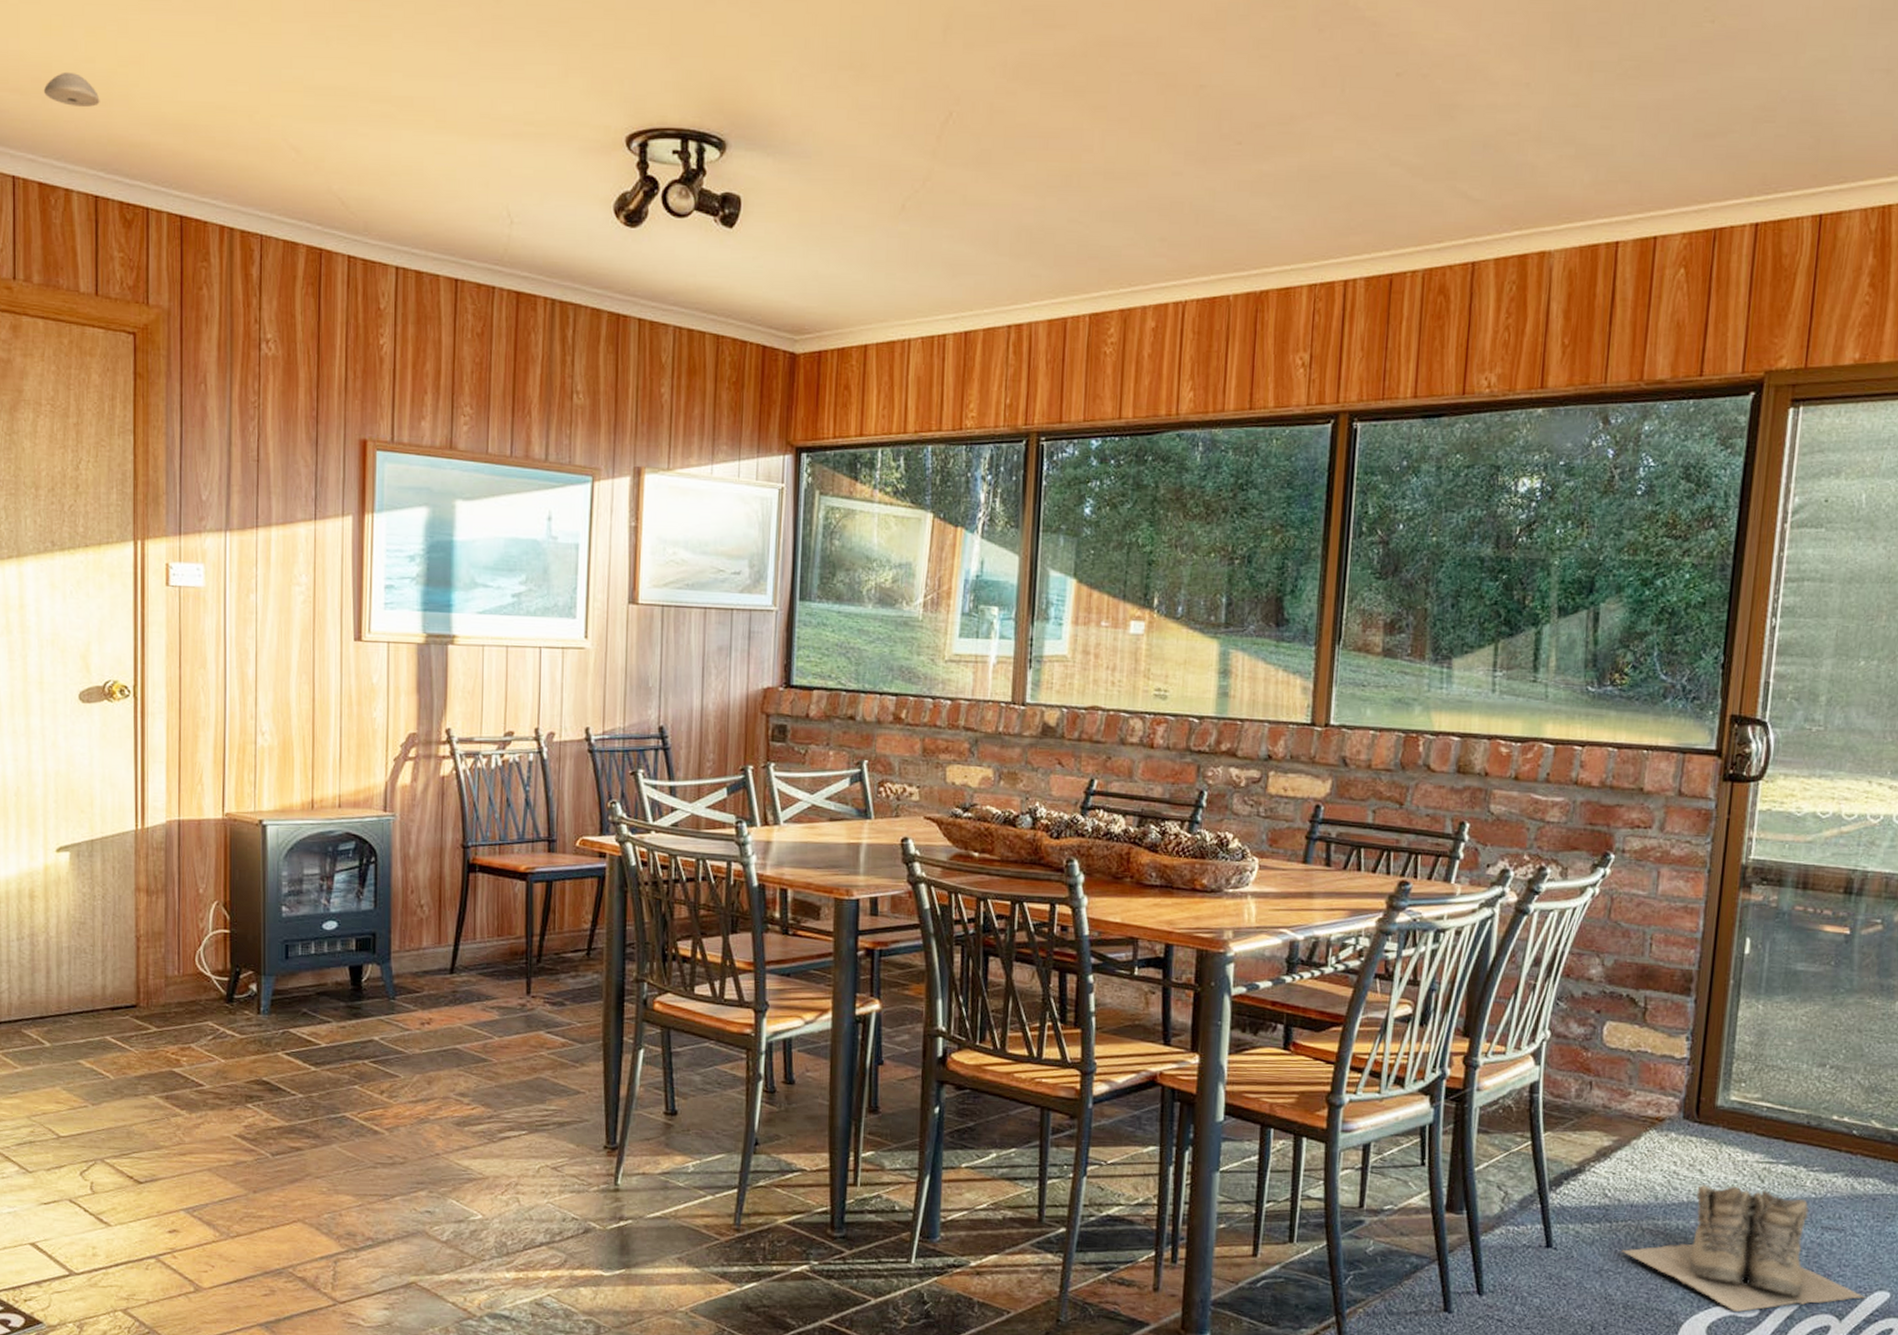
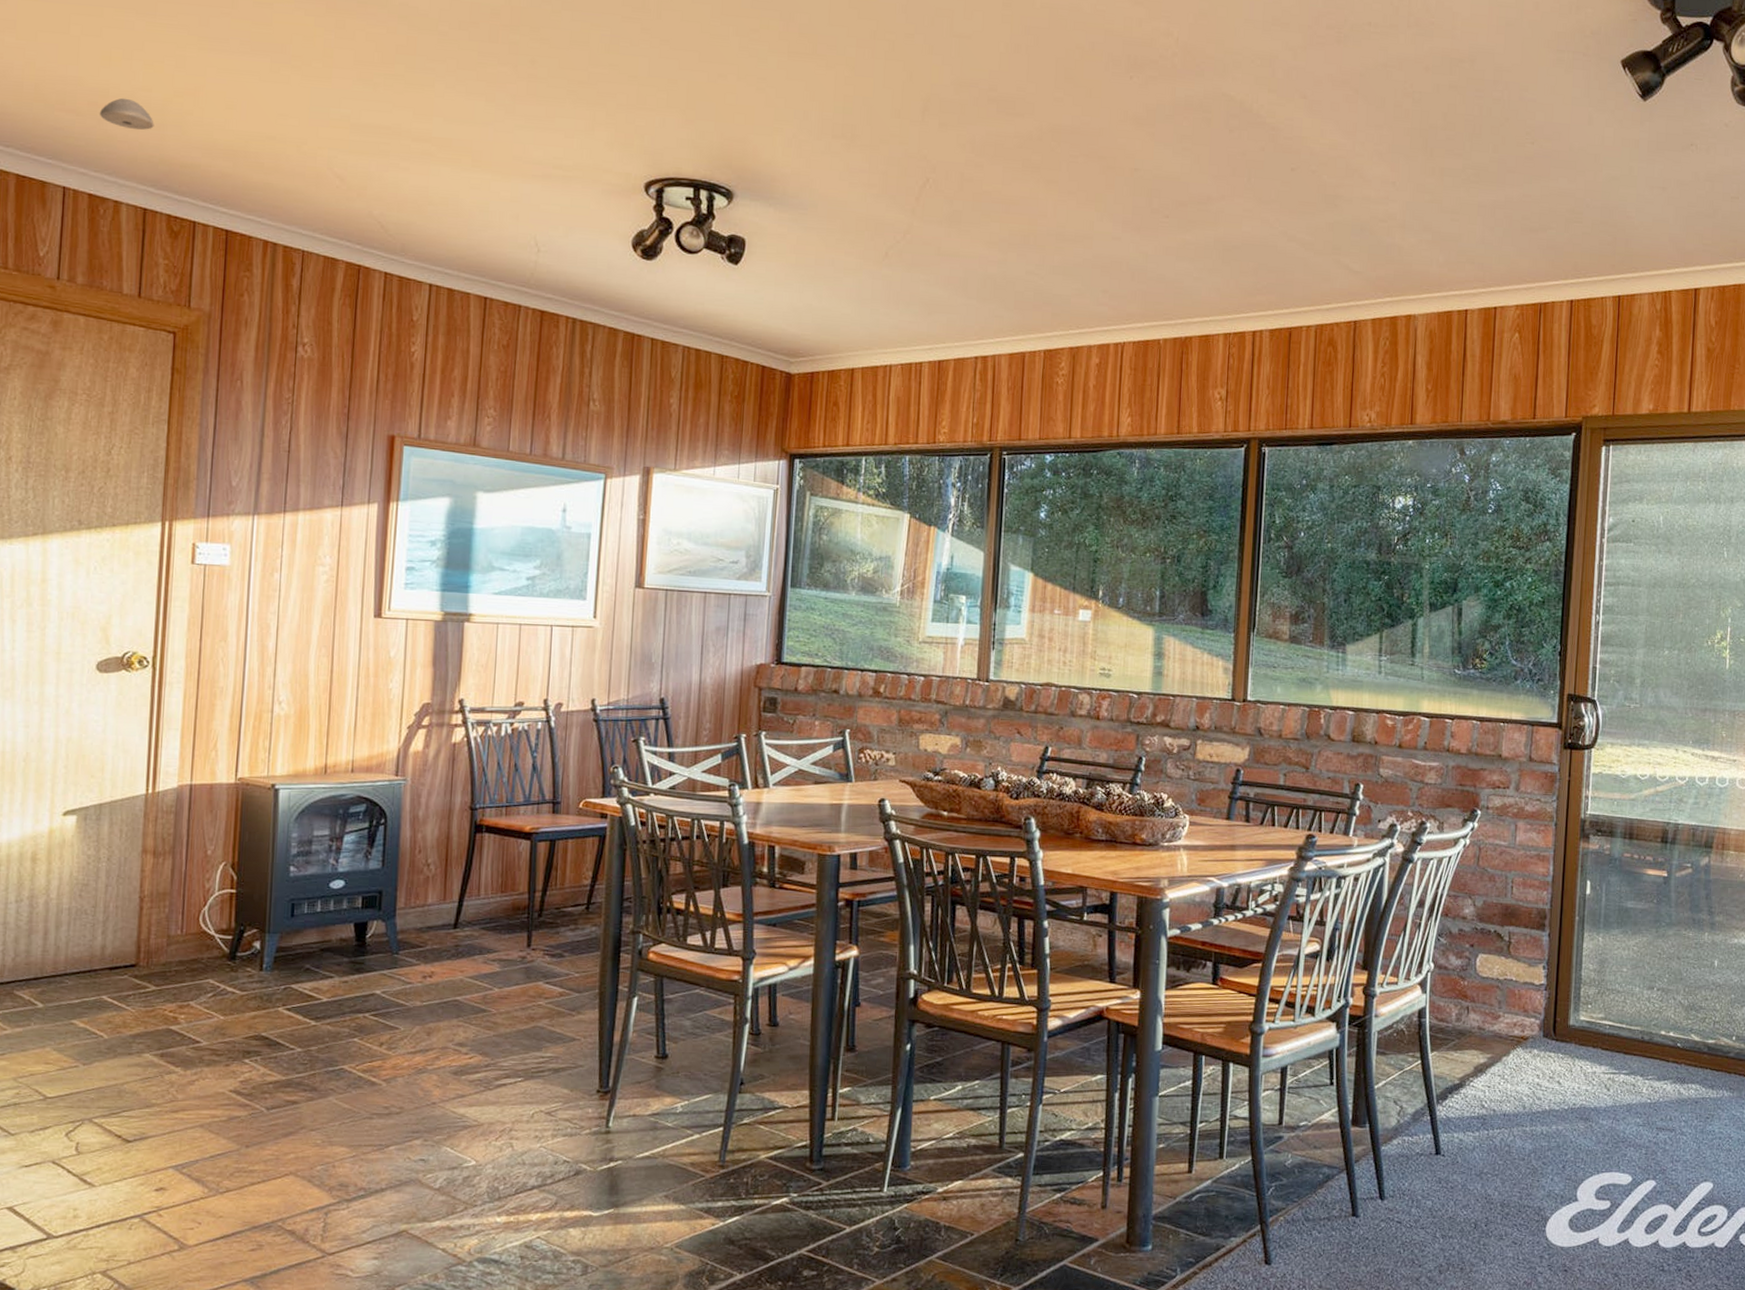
boots: present [1621,1184,1866,1313] -> none [1497,1094,1694,1206]

